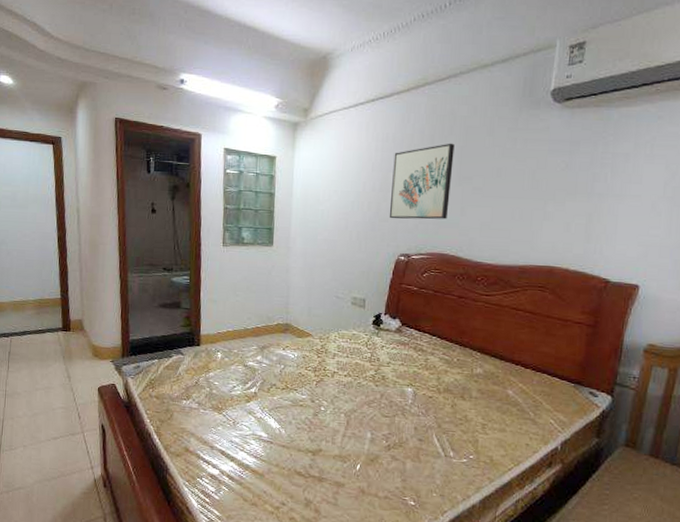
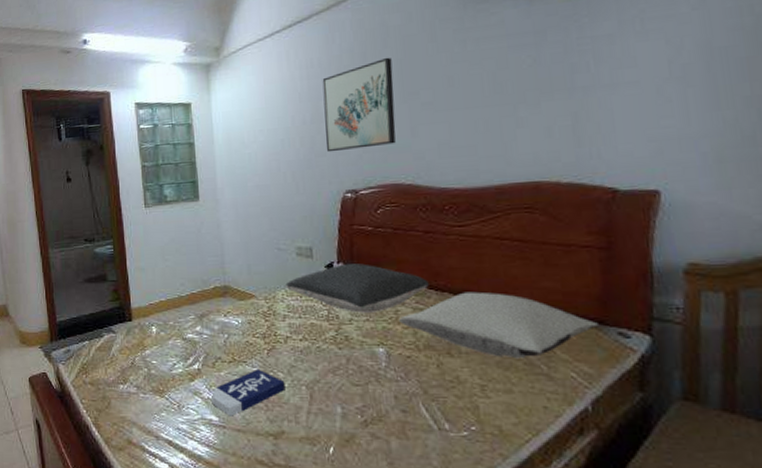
book: none [262,396,327,434] -> present [210,368,285,416]
pillow: none [339,316,456,359] -> present [286,263,429,313]
pillow: none [428,349,577,406] -> present [400,291,598,359]

